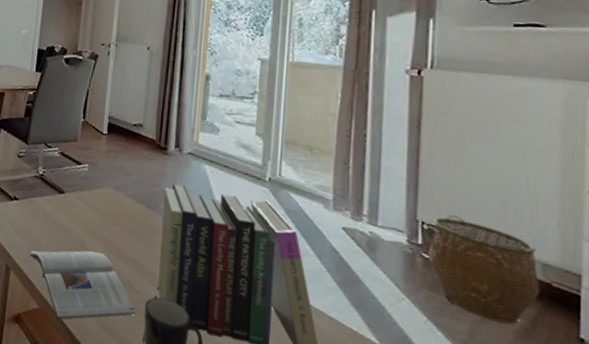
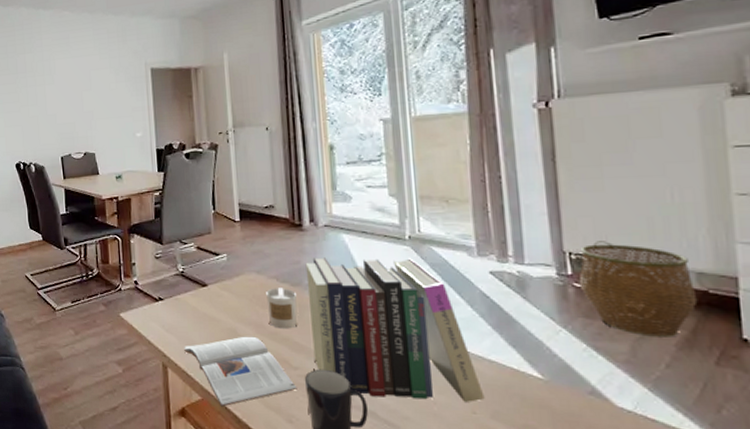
candle: none [118,206,150,251] -> present [266,288,298,329]

